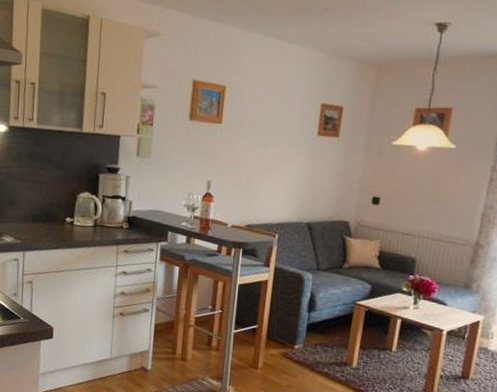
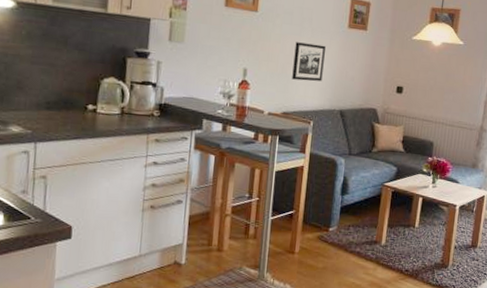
picture frame: none [256,152,292,193] -> present [292,42,326,82]

